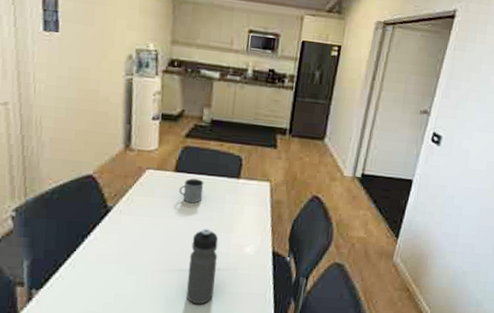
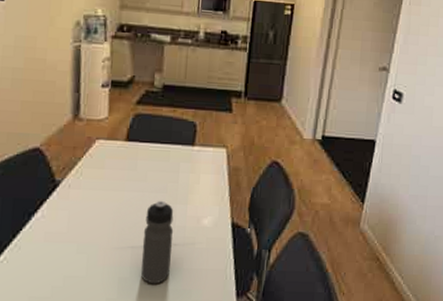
mug: present [179,178,204,204] -> none [131,147,157,174]

